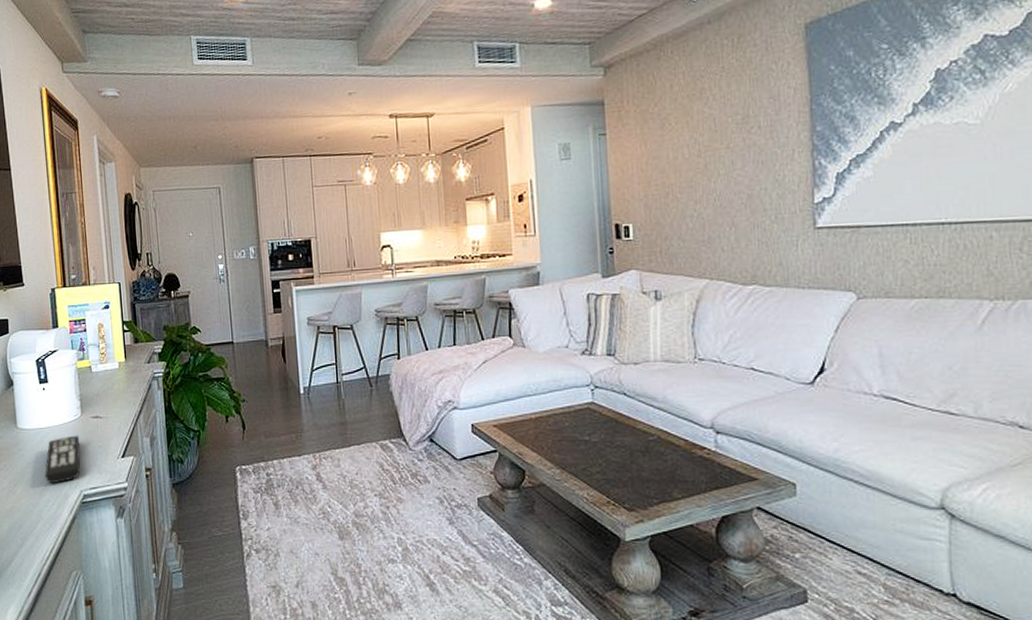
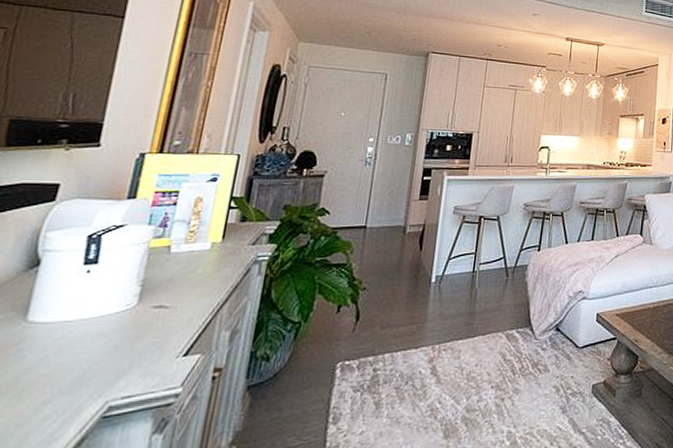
remote control: present [44,435,81,483] -> none [51,330,127,393]

